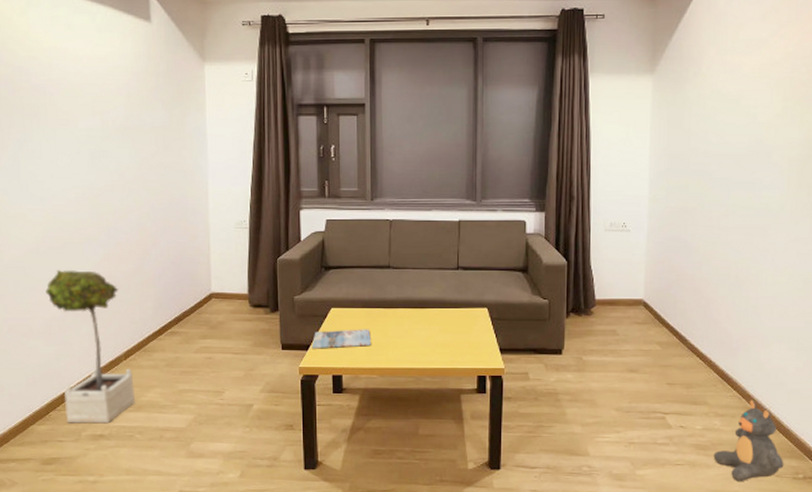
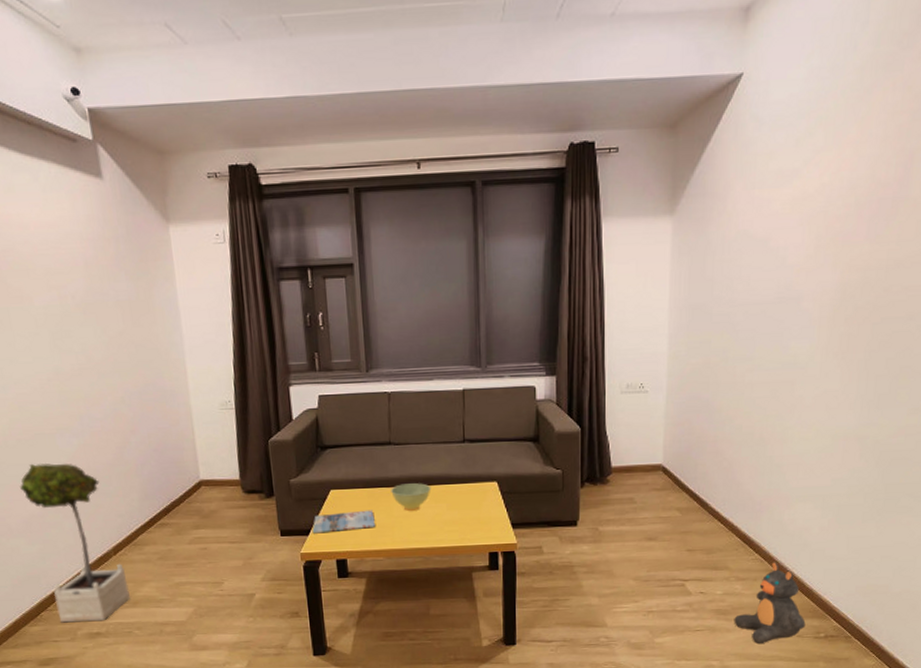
bowl: none [388,306,426,332] -> present [391,483,431,511]

